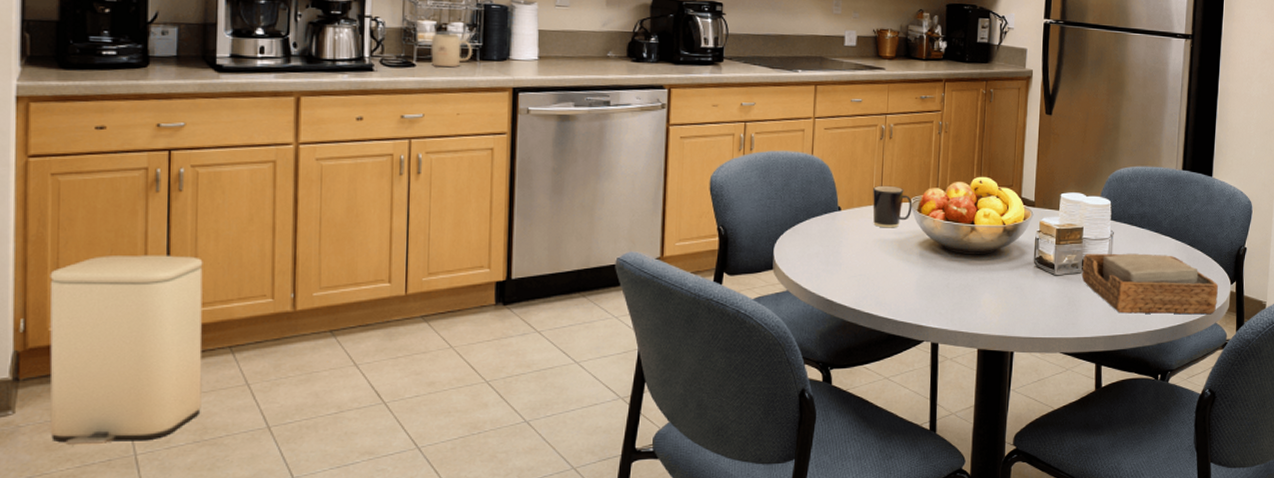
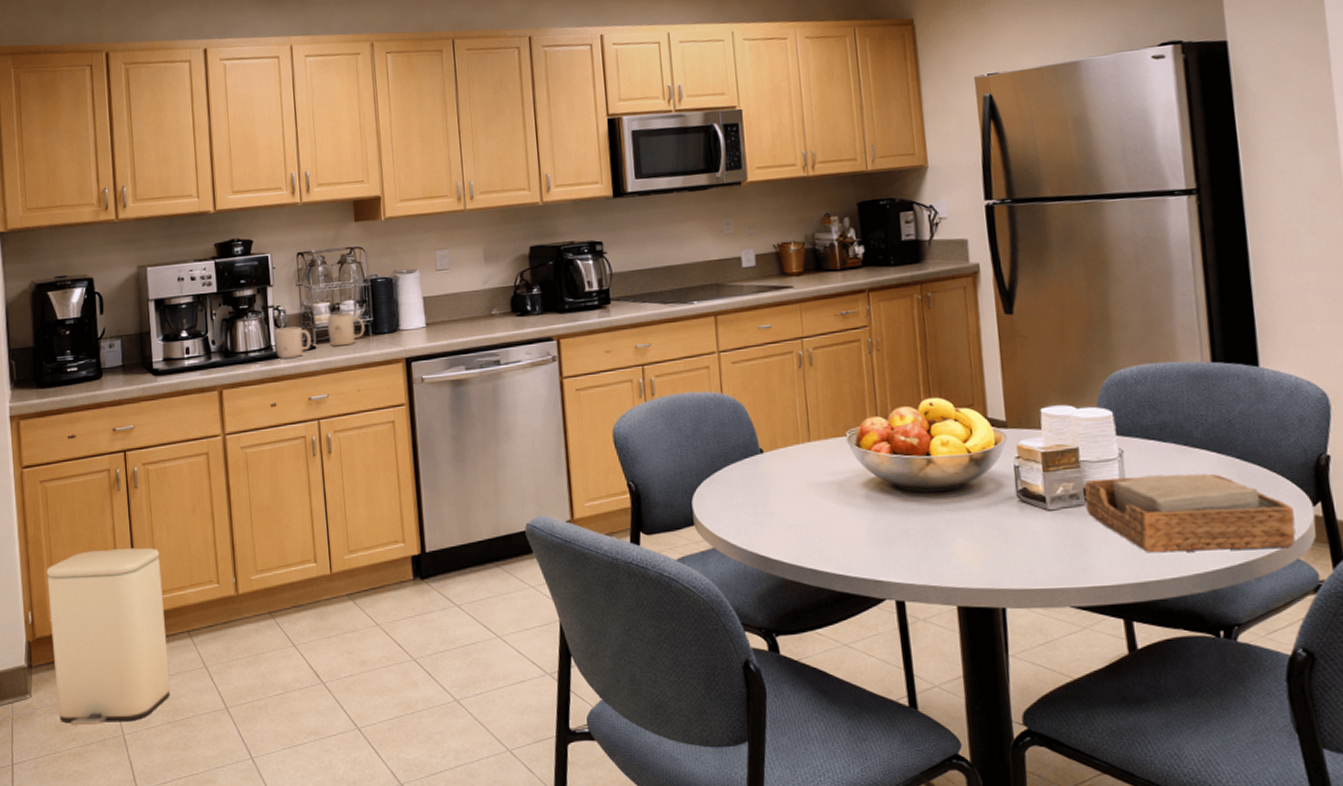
mug: none [368,39,411,73] -> present [274,326,311,359]
mug: present [872,185,913,228] -> none [798,419,849,469]

